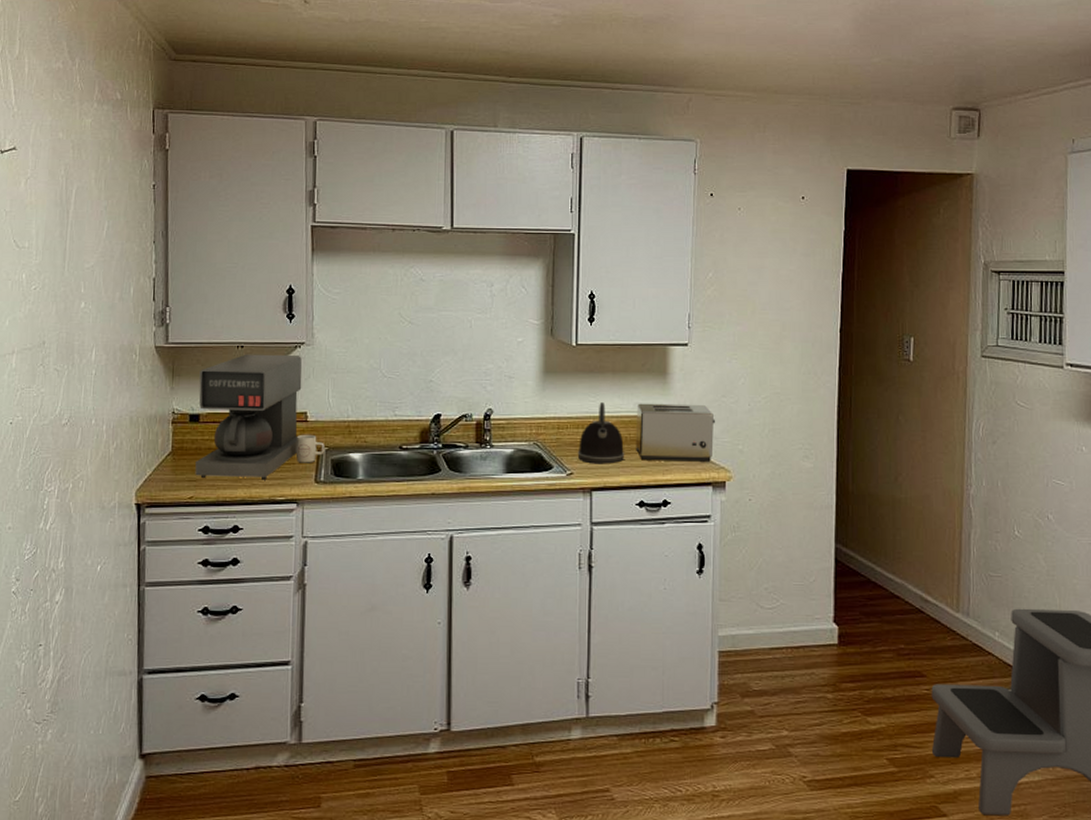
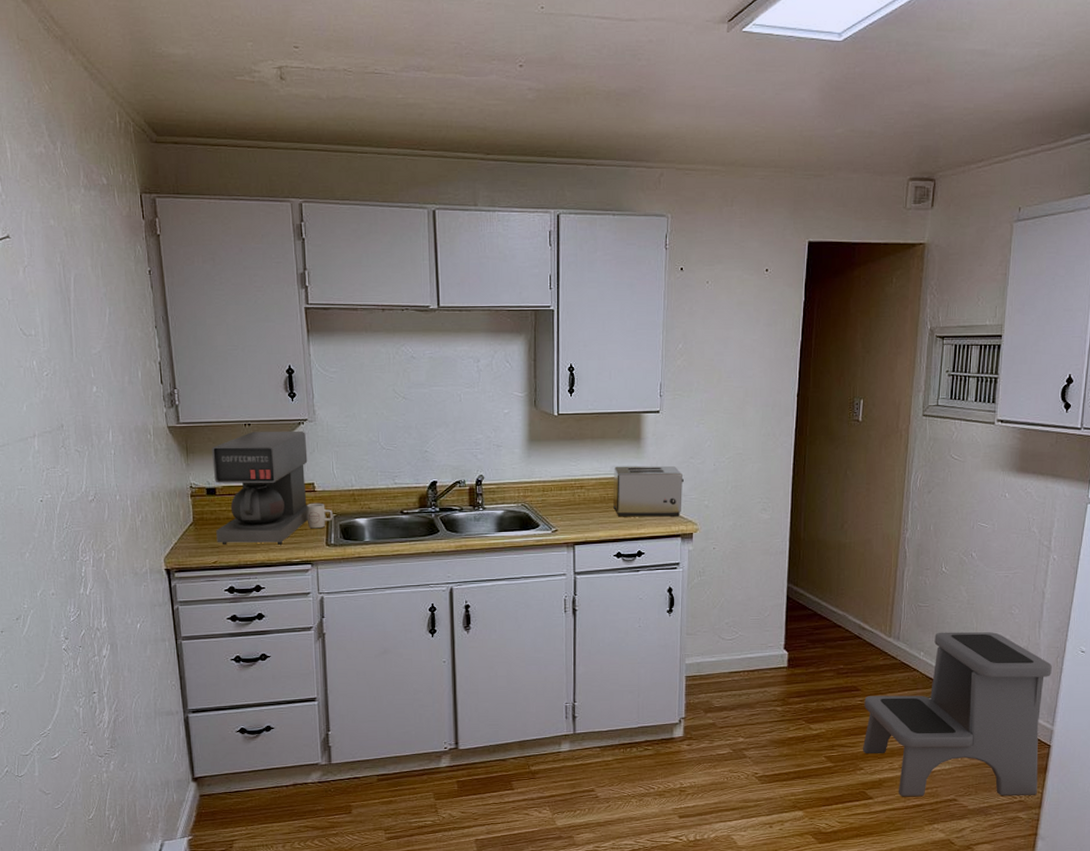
kettle: present [577,402,625,464] -> none [561,466,604,521]

